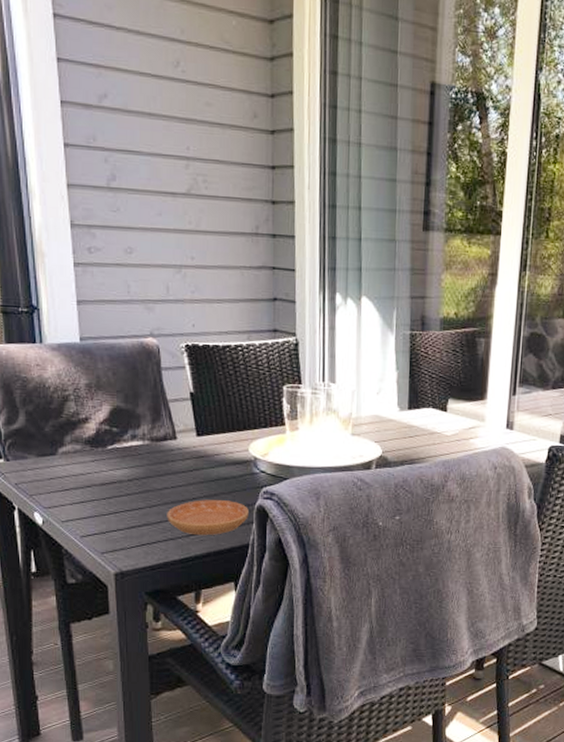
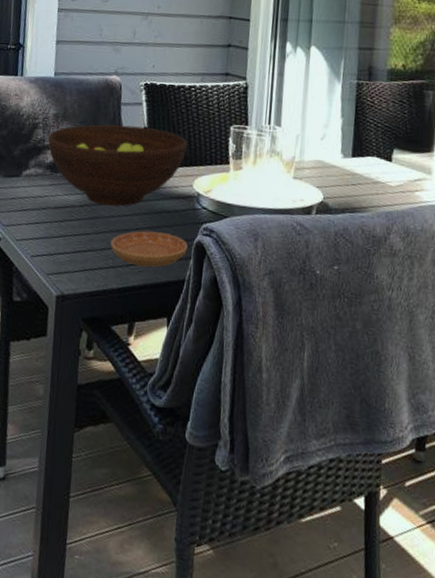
fruit bowl: none [82,391,239,478] -> present [47,124,187,207]

